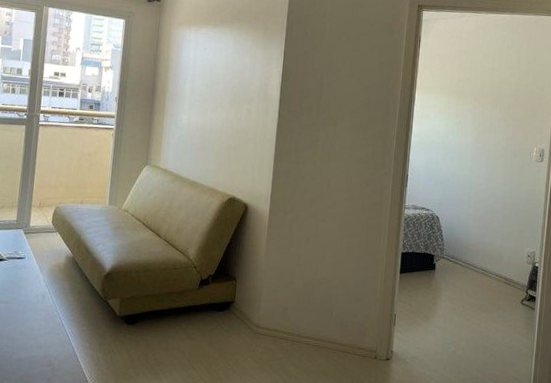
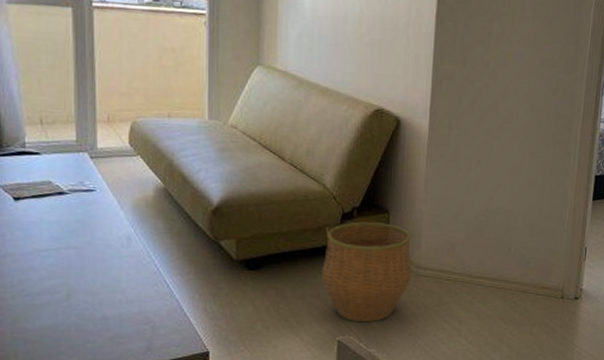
basket: none [182,287,254,373] -> present [322,222,413,323]

